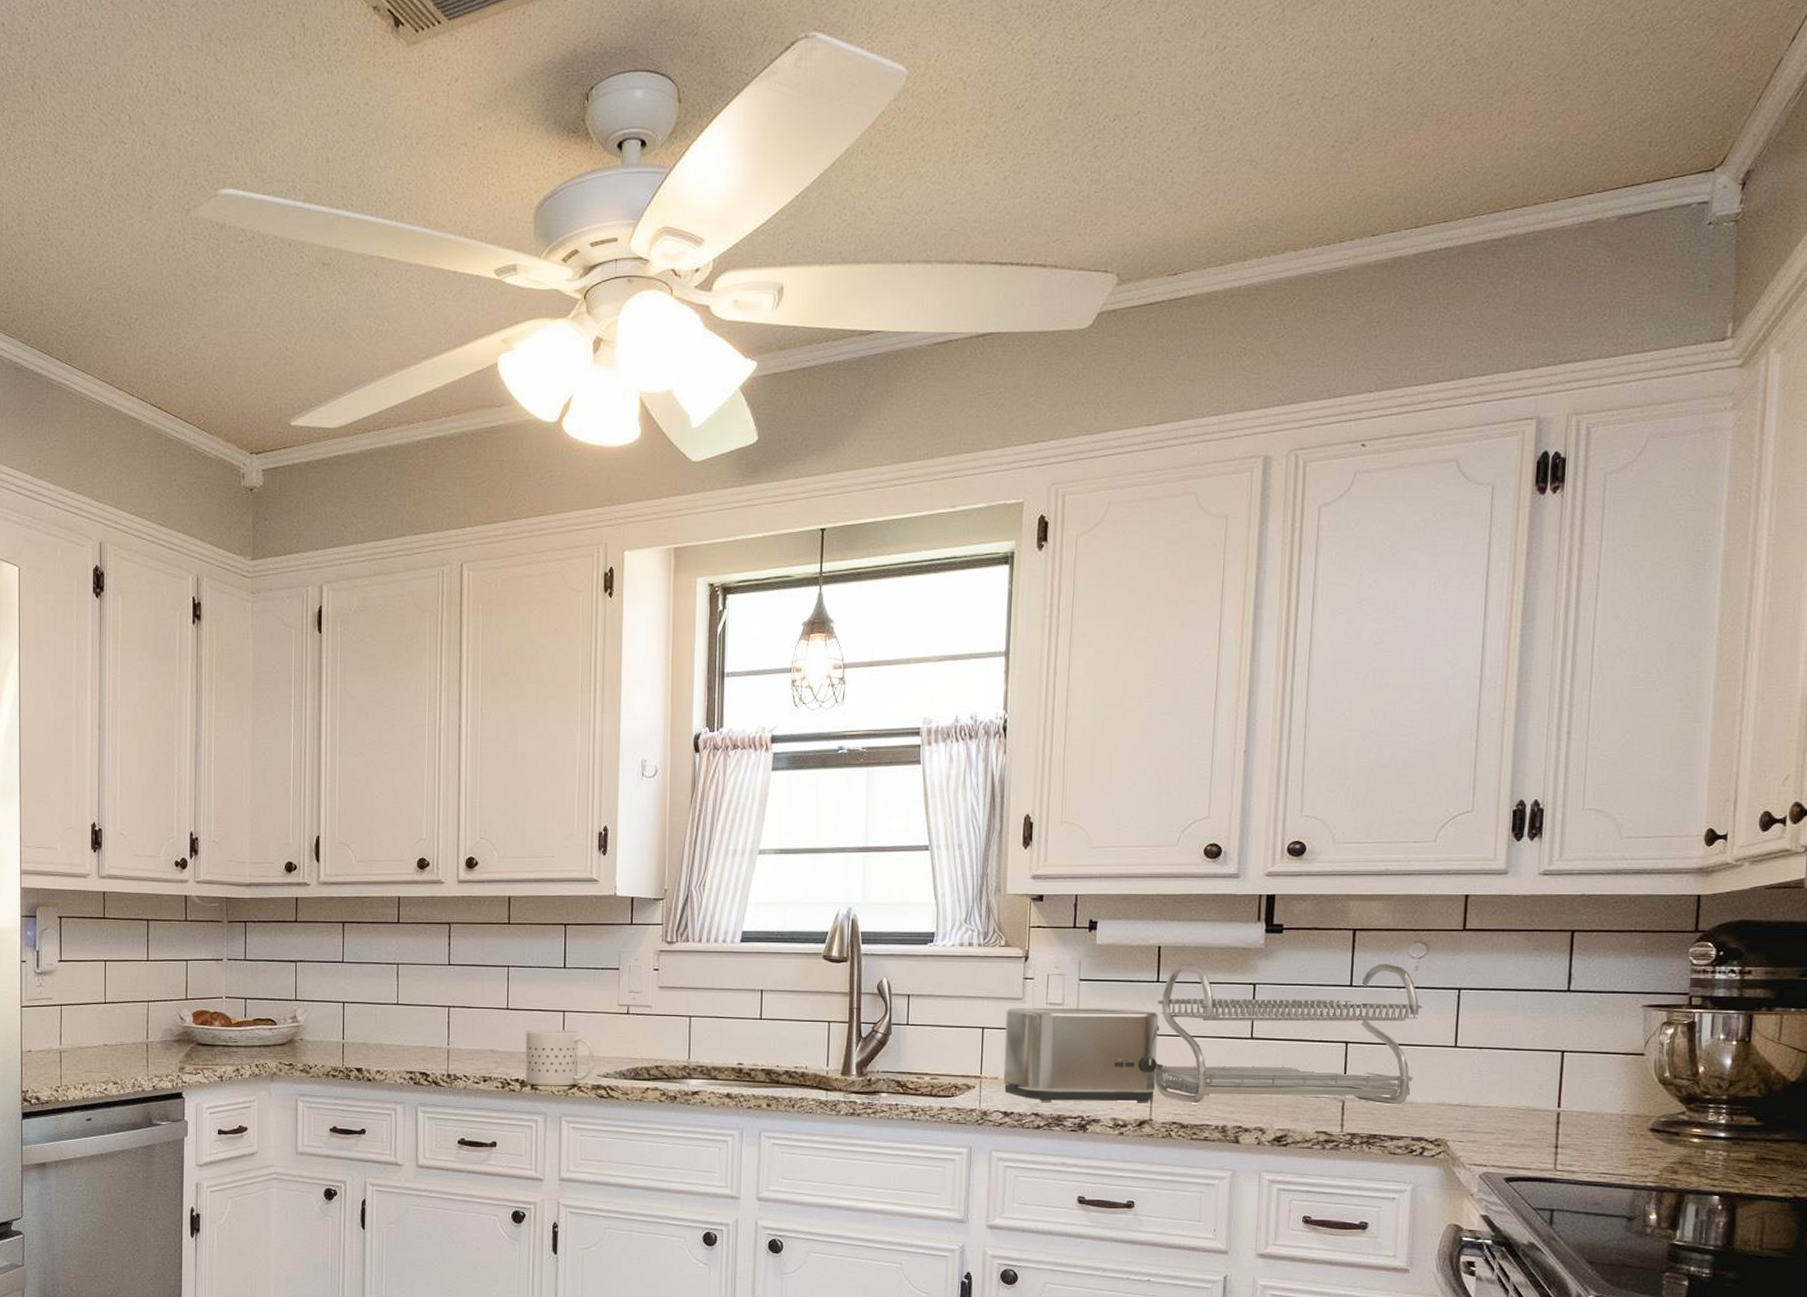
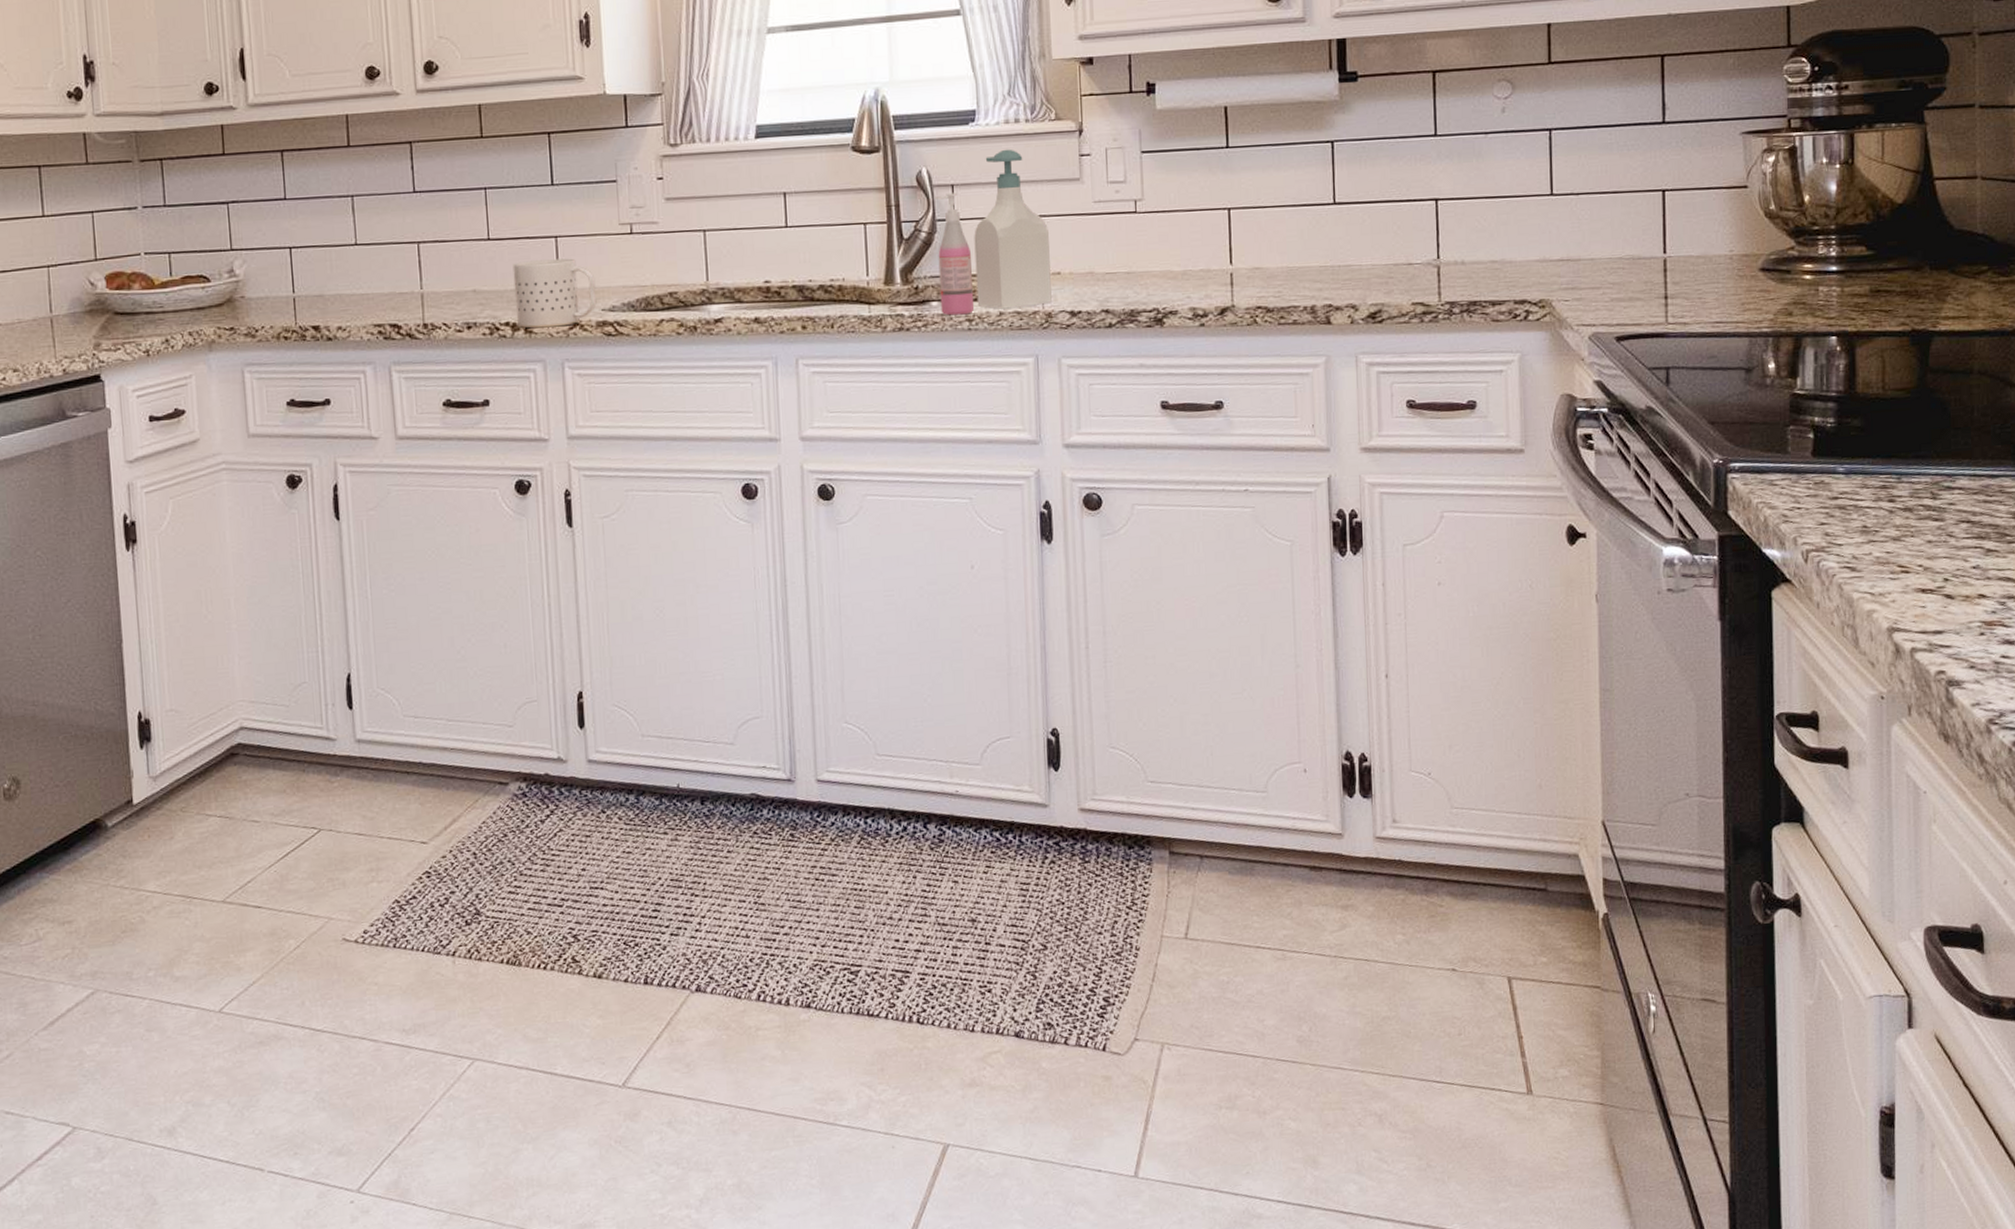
soap dispenser: none [889,1002,920,1107] -> present [935,193,975,316]
soap bottle: none [922,968,990,1105] -> present [974,149,1052,309]
toaster: present [1003,1007,1160,1103] -> none [1063,181,1236,296]
dish rack: present [1155,962,1423,1105] -> none [1229,107,1514,283]

